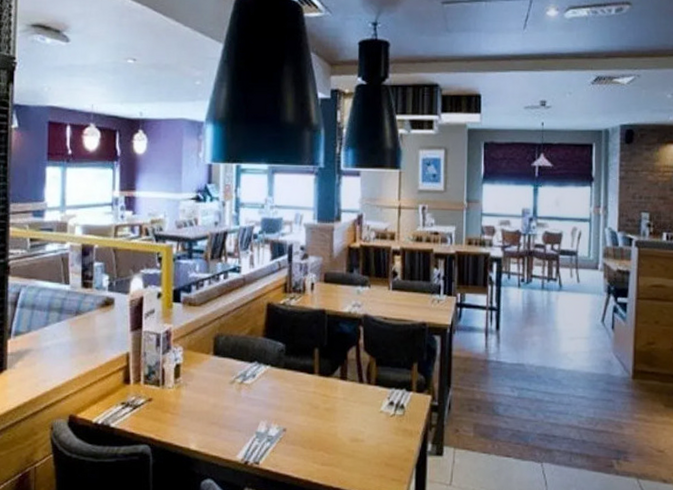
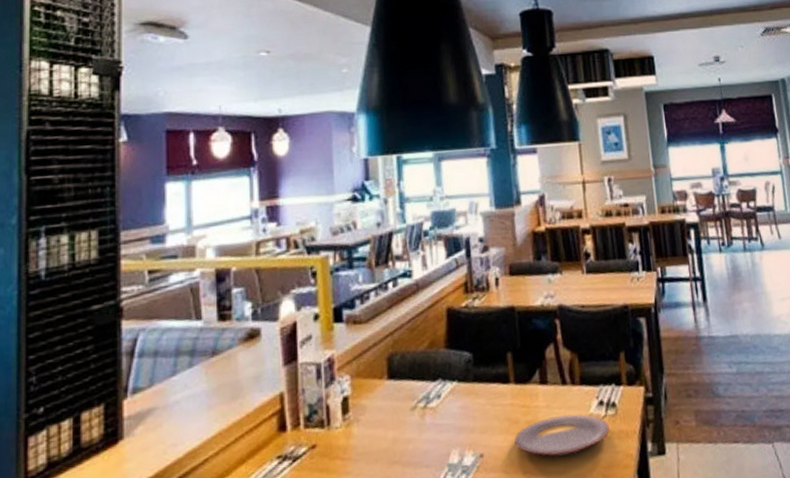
plate: none [313,407,397,441] -> present [514,413,611,456]

